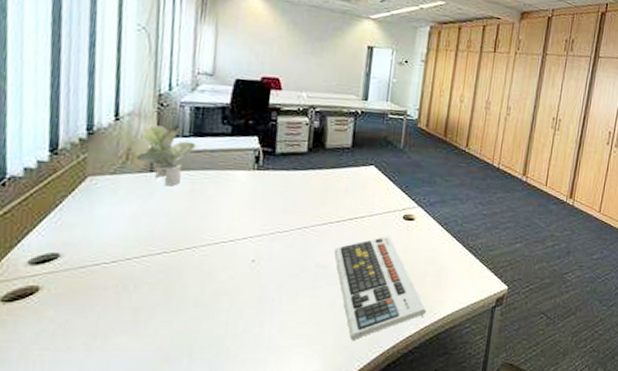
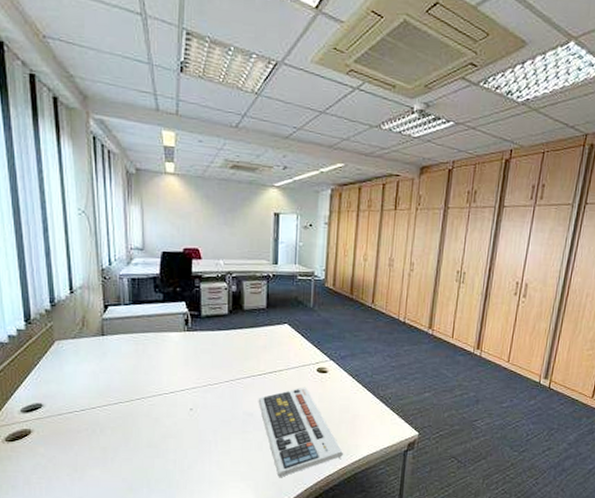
potted plant: present [135,125,197,186] -> none [89,296,136,347]

